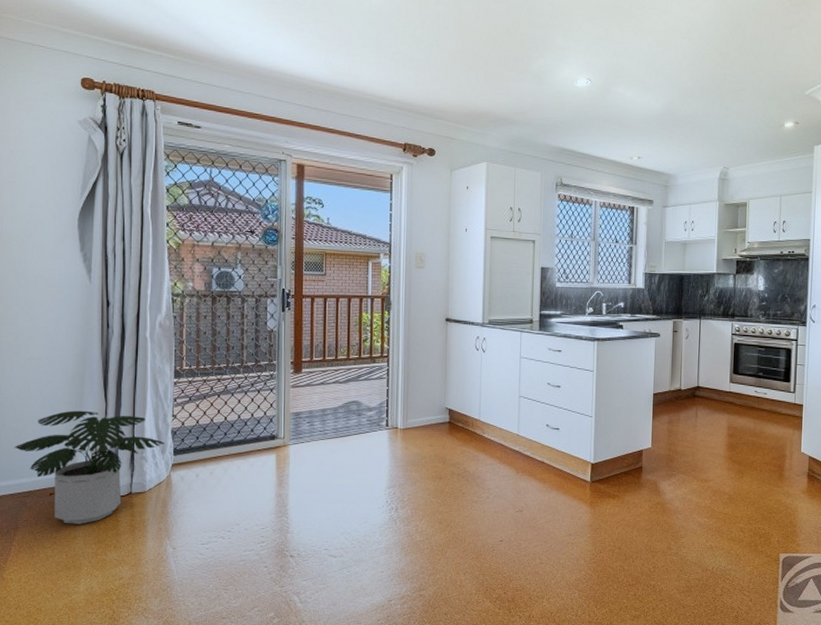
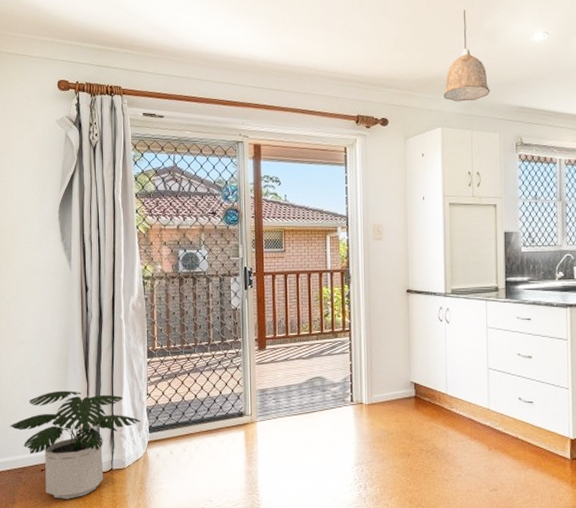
pendant lamp: none [490,49,535,139] -> present [443,9,490,102]

